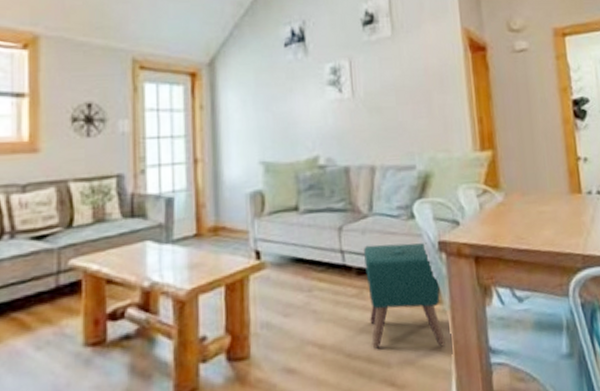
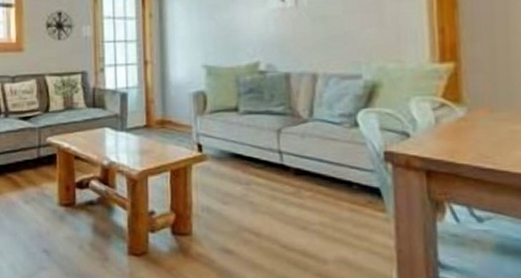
ottoman: present [364,243,445,349] -> none [303,149,387,253]

